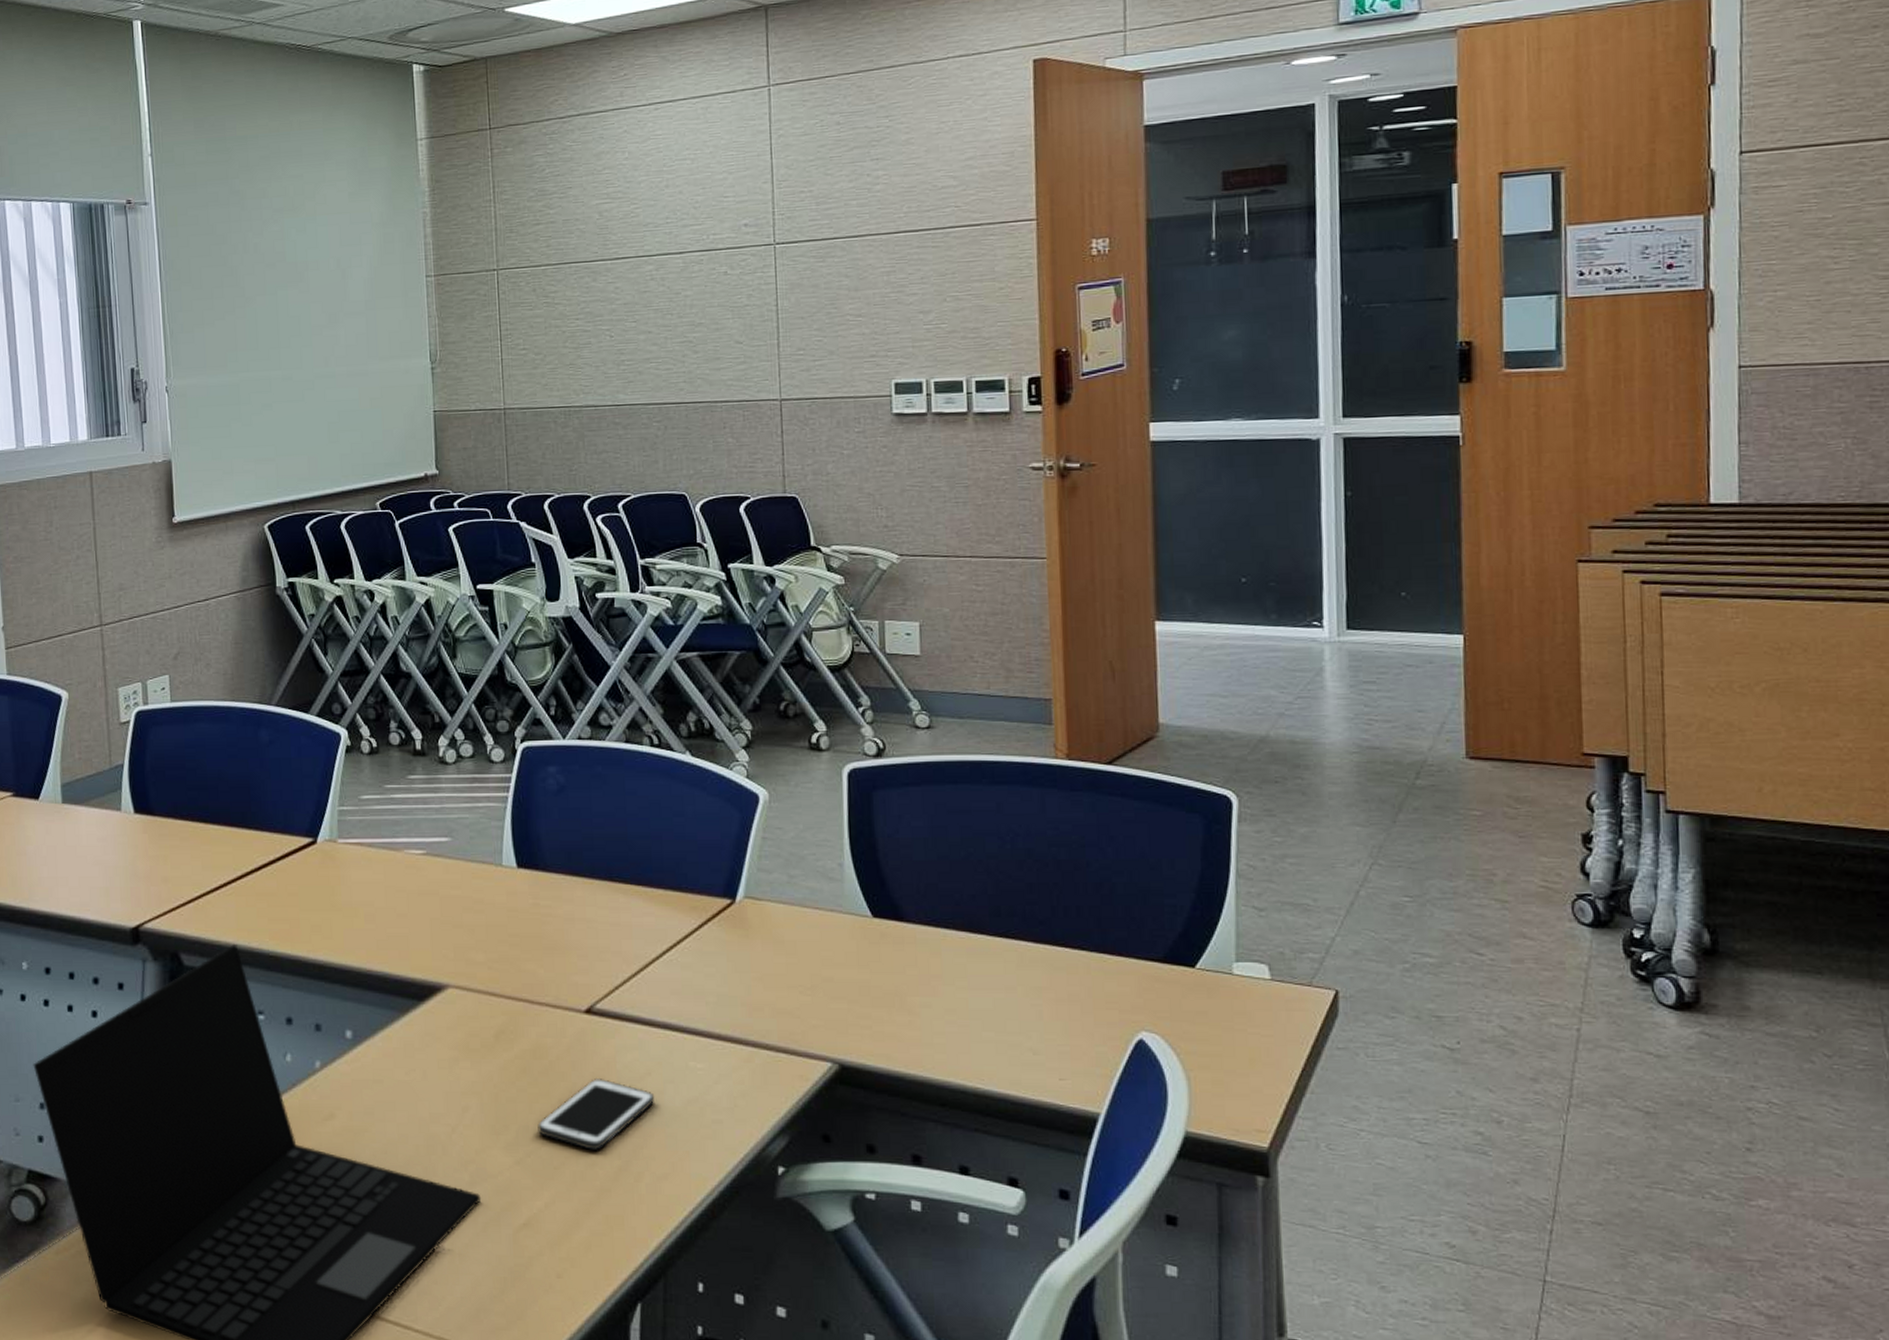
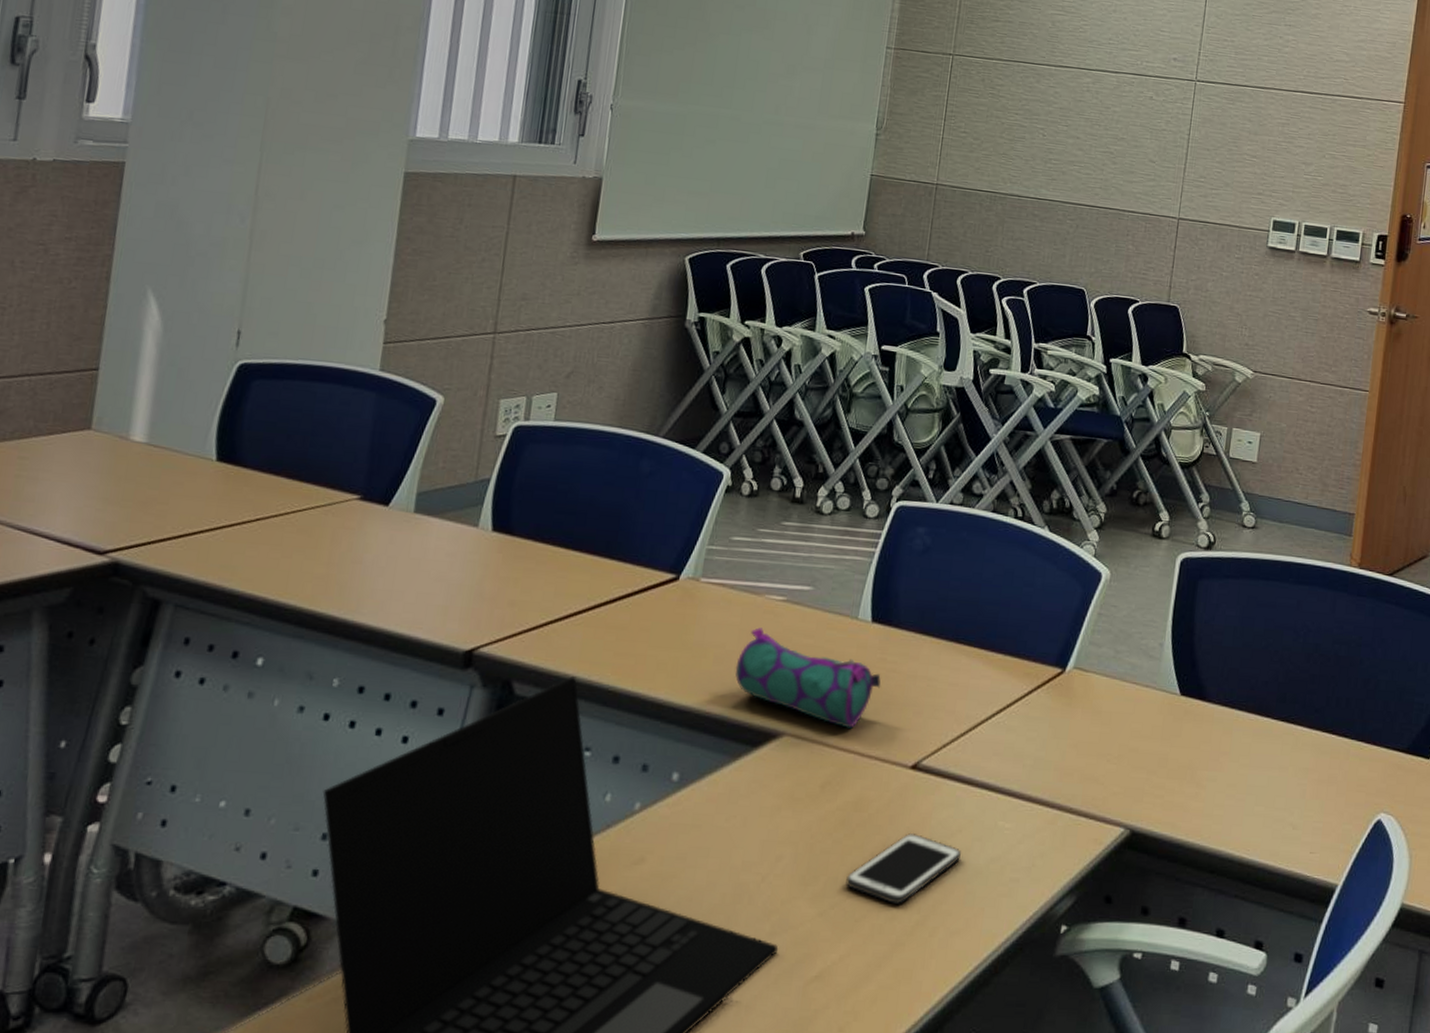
pencil case: none [387,883,539,976] -> present [735,627,881,729]

